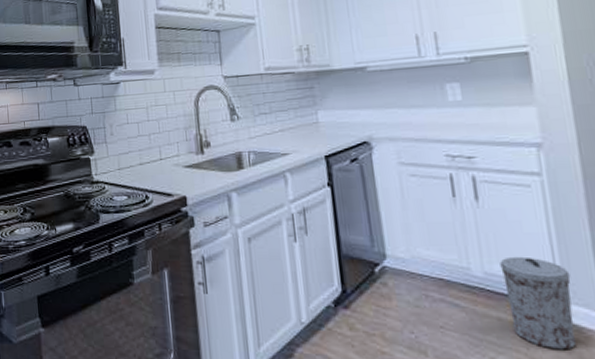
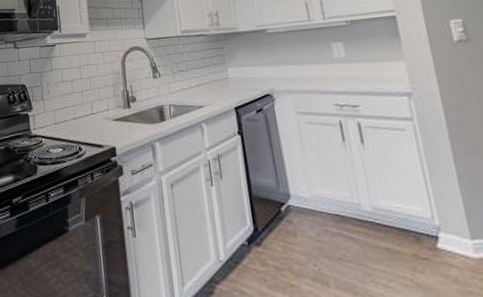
trash can: present [499,256,577,350] -> none [384,192,452,275]

